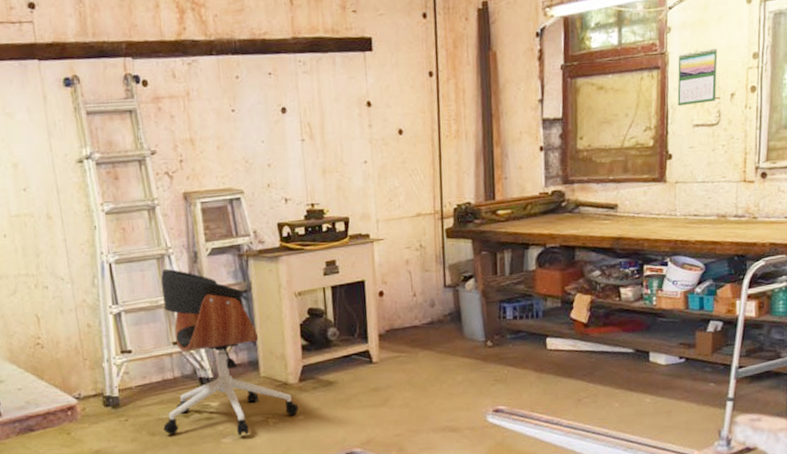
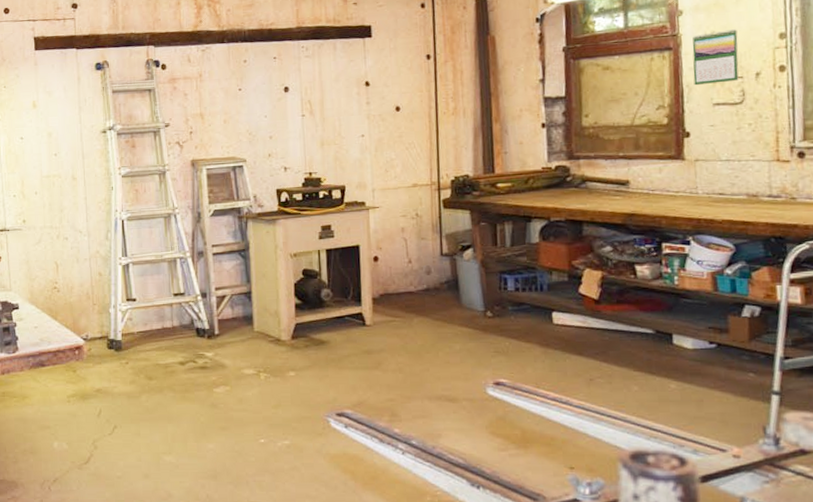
office chair: present [160,268,299,436] -> none [160,226,290,387]

